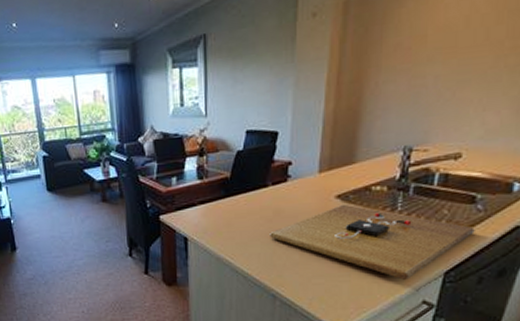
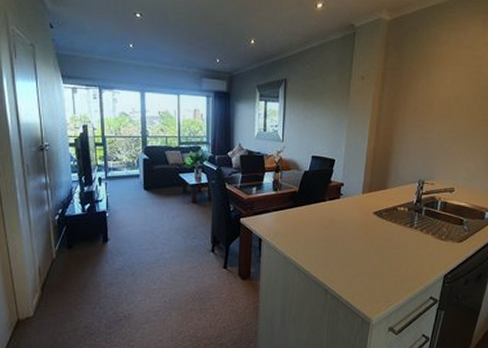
cutting board: present [270,204,475,280] -> none [325,219,463,280]

